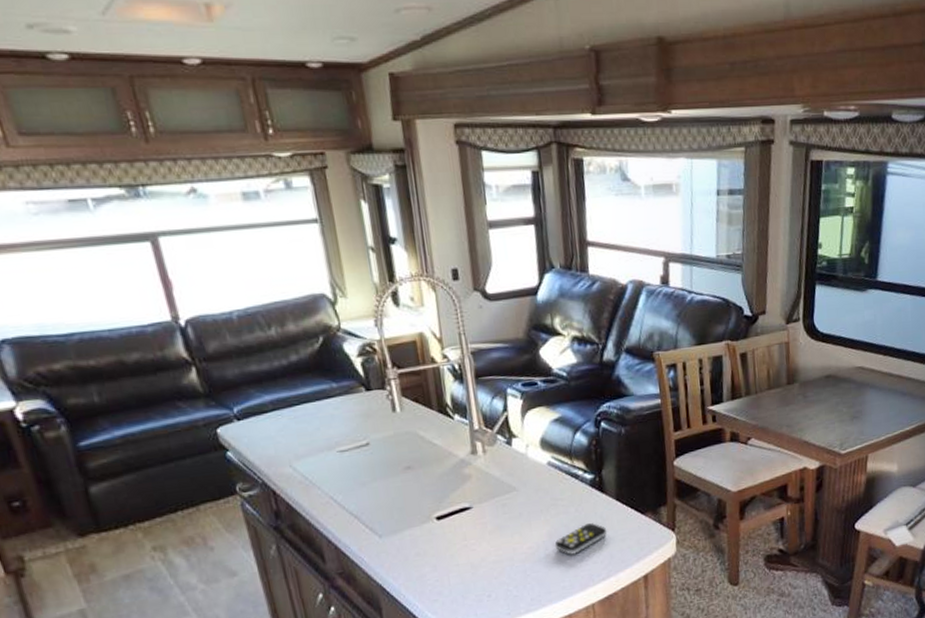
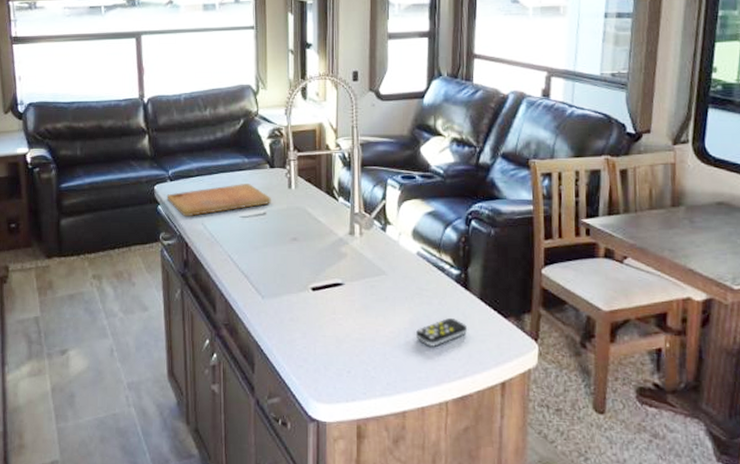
cutting board: none [236,412,374,461] -> present [166,184,271,217]

